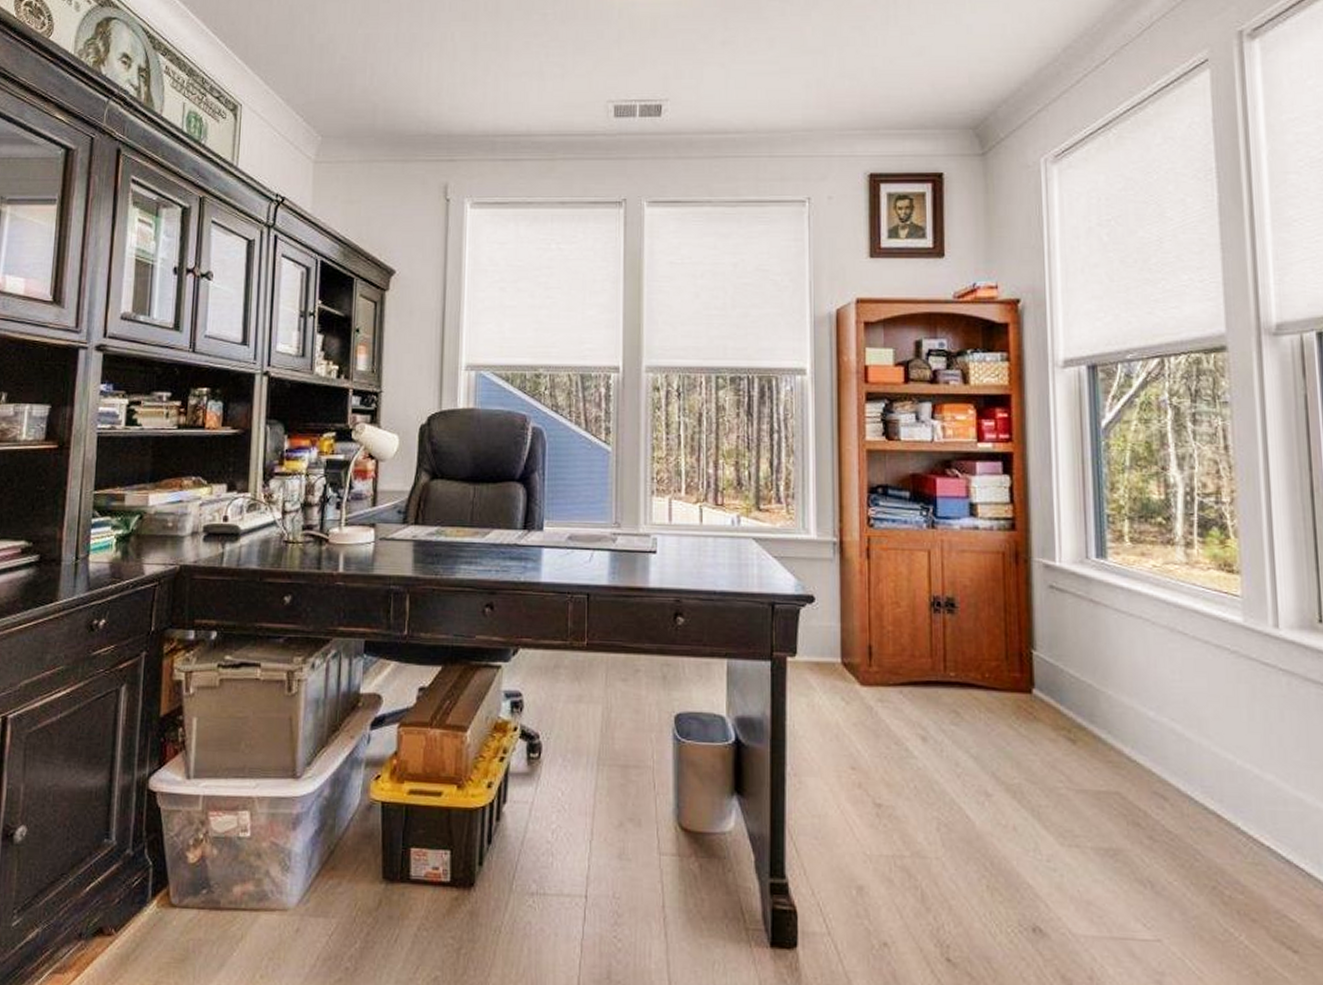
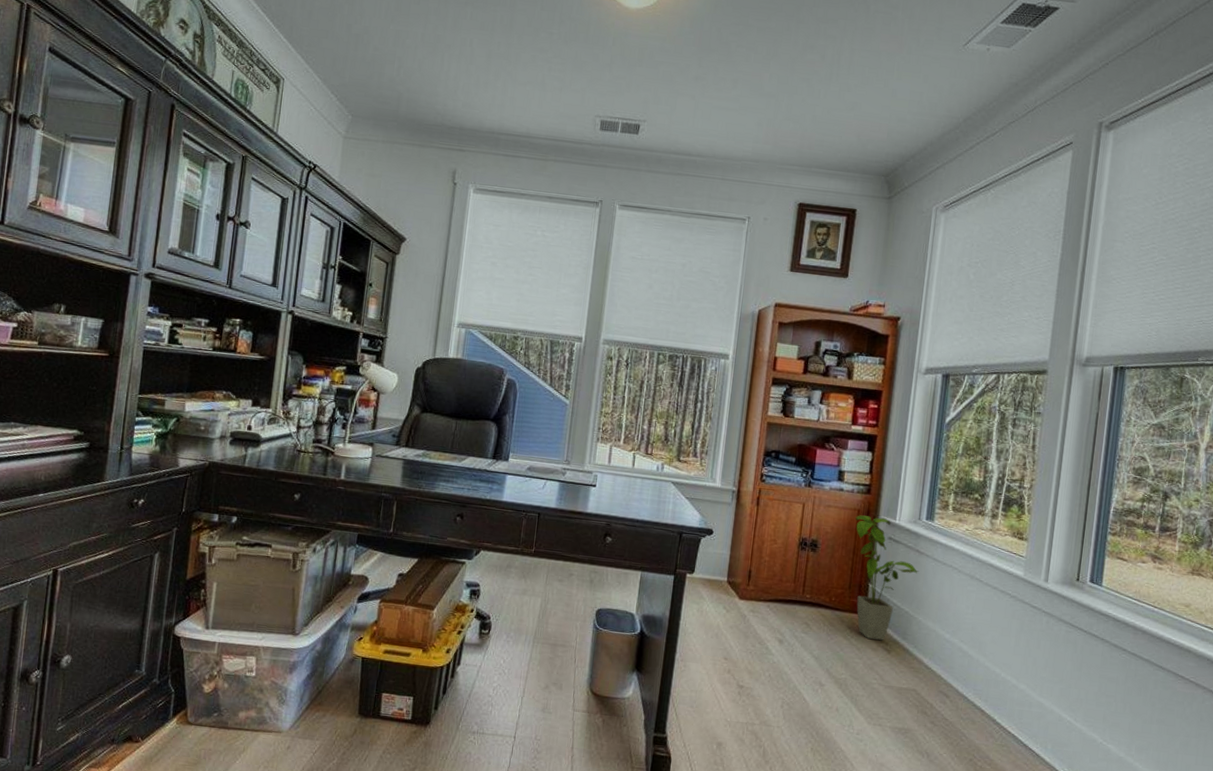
house plant: none [1001,559,1098,727] -> present [855,515,919,640]

